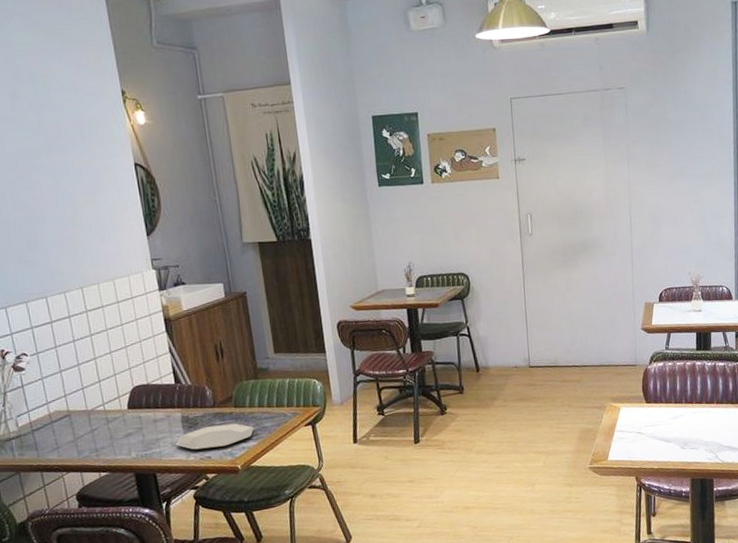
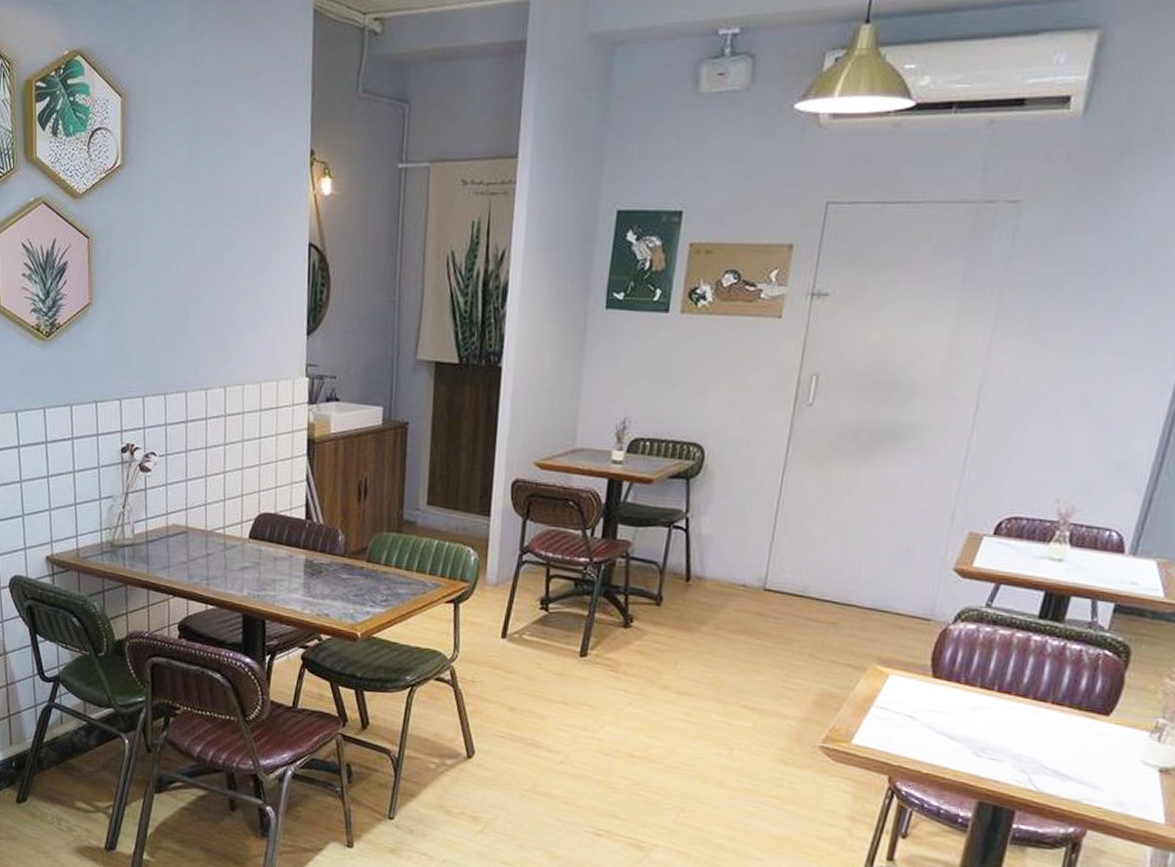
plate: present [176,423,254,450] -> none [293,578,385,606]

